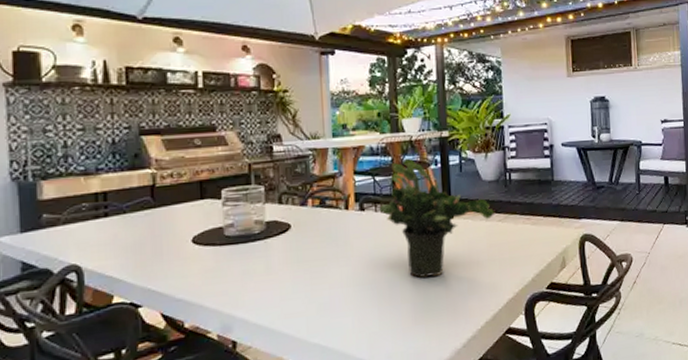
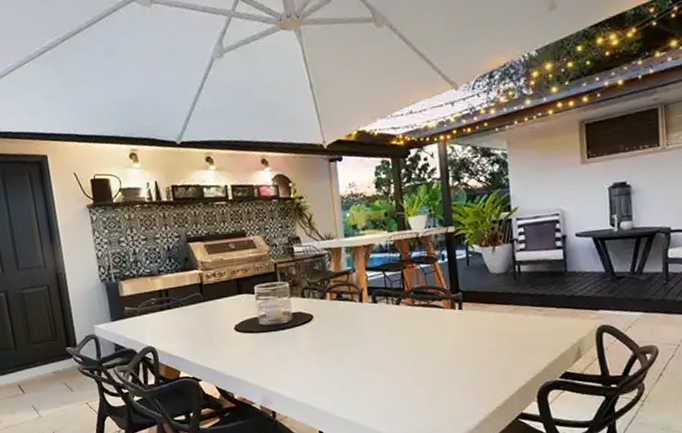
potted plant: present [379,158,495,278] -> none [390,253,505,364]

